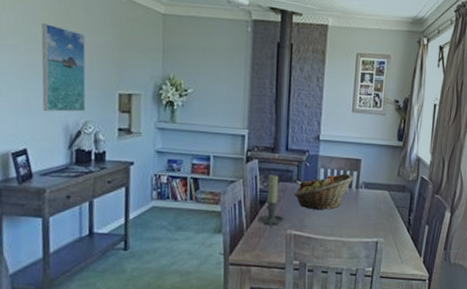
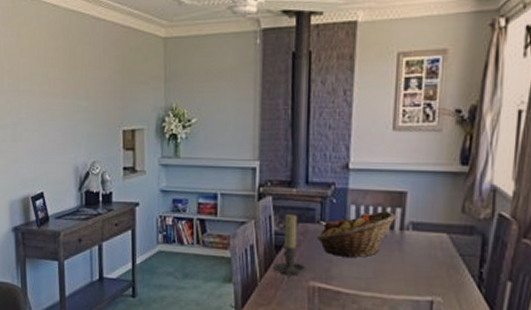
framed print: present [41,23,86,112] -> none [52,65,93,153]

